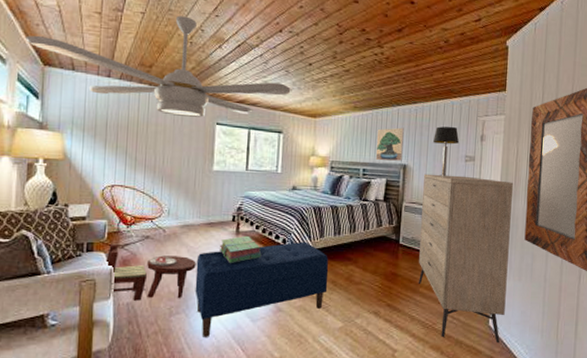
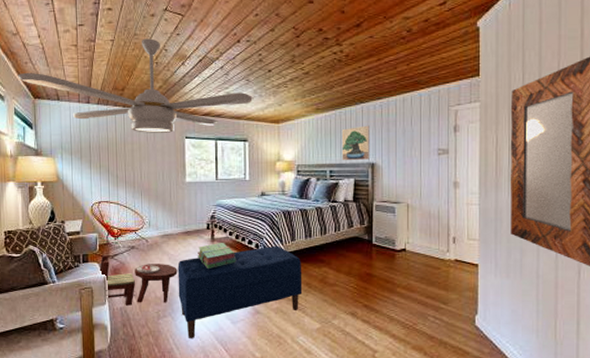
dresser: present [418,173,513,344] -> none [394,170,494,344]
table lamp: present [433,126,460,177] -> none [402,119,431,173]

